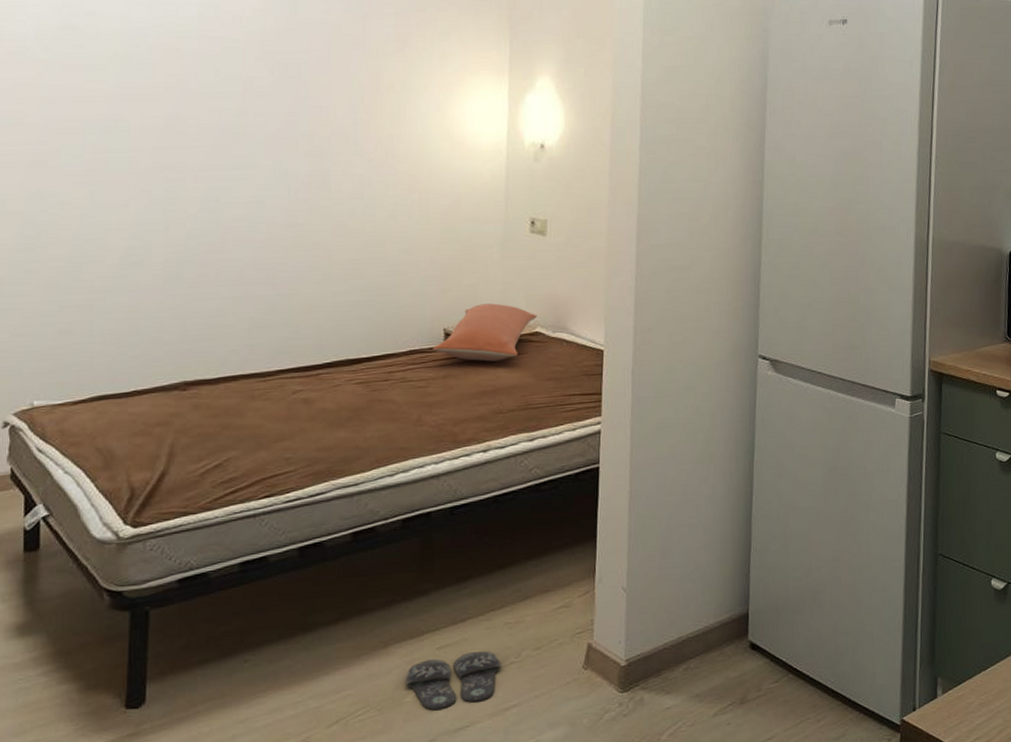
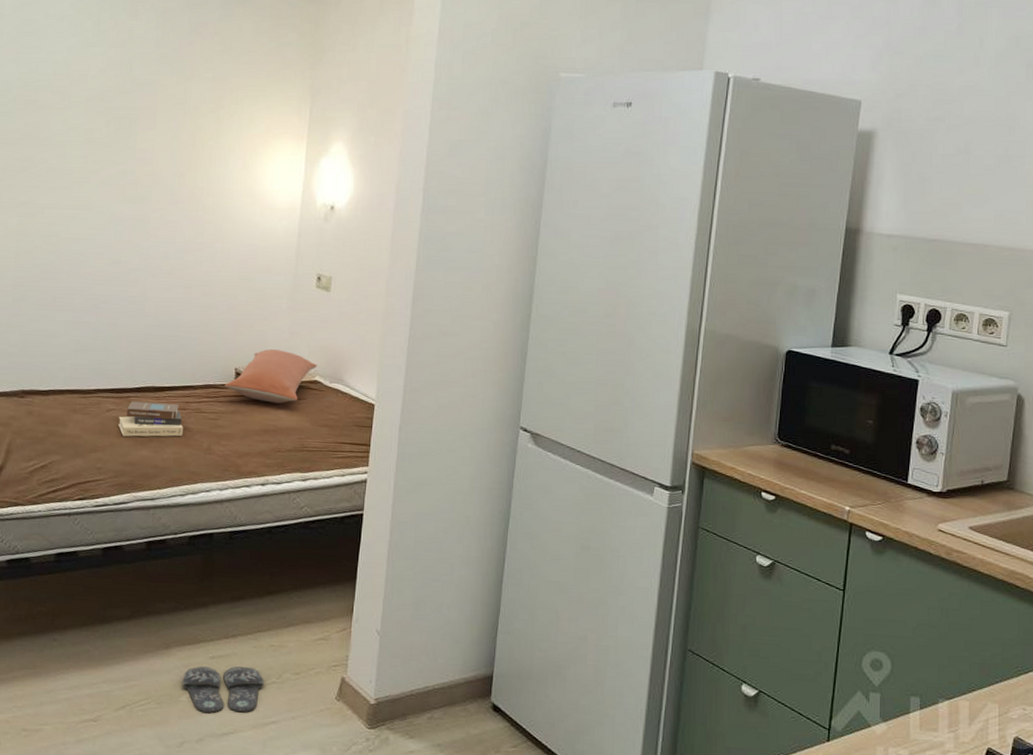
books: none [308,375,387,419] -> present [118,401,183,437]

